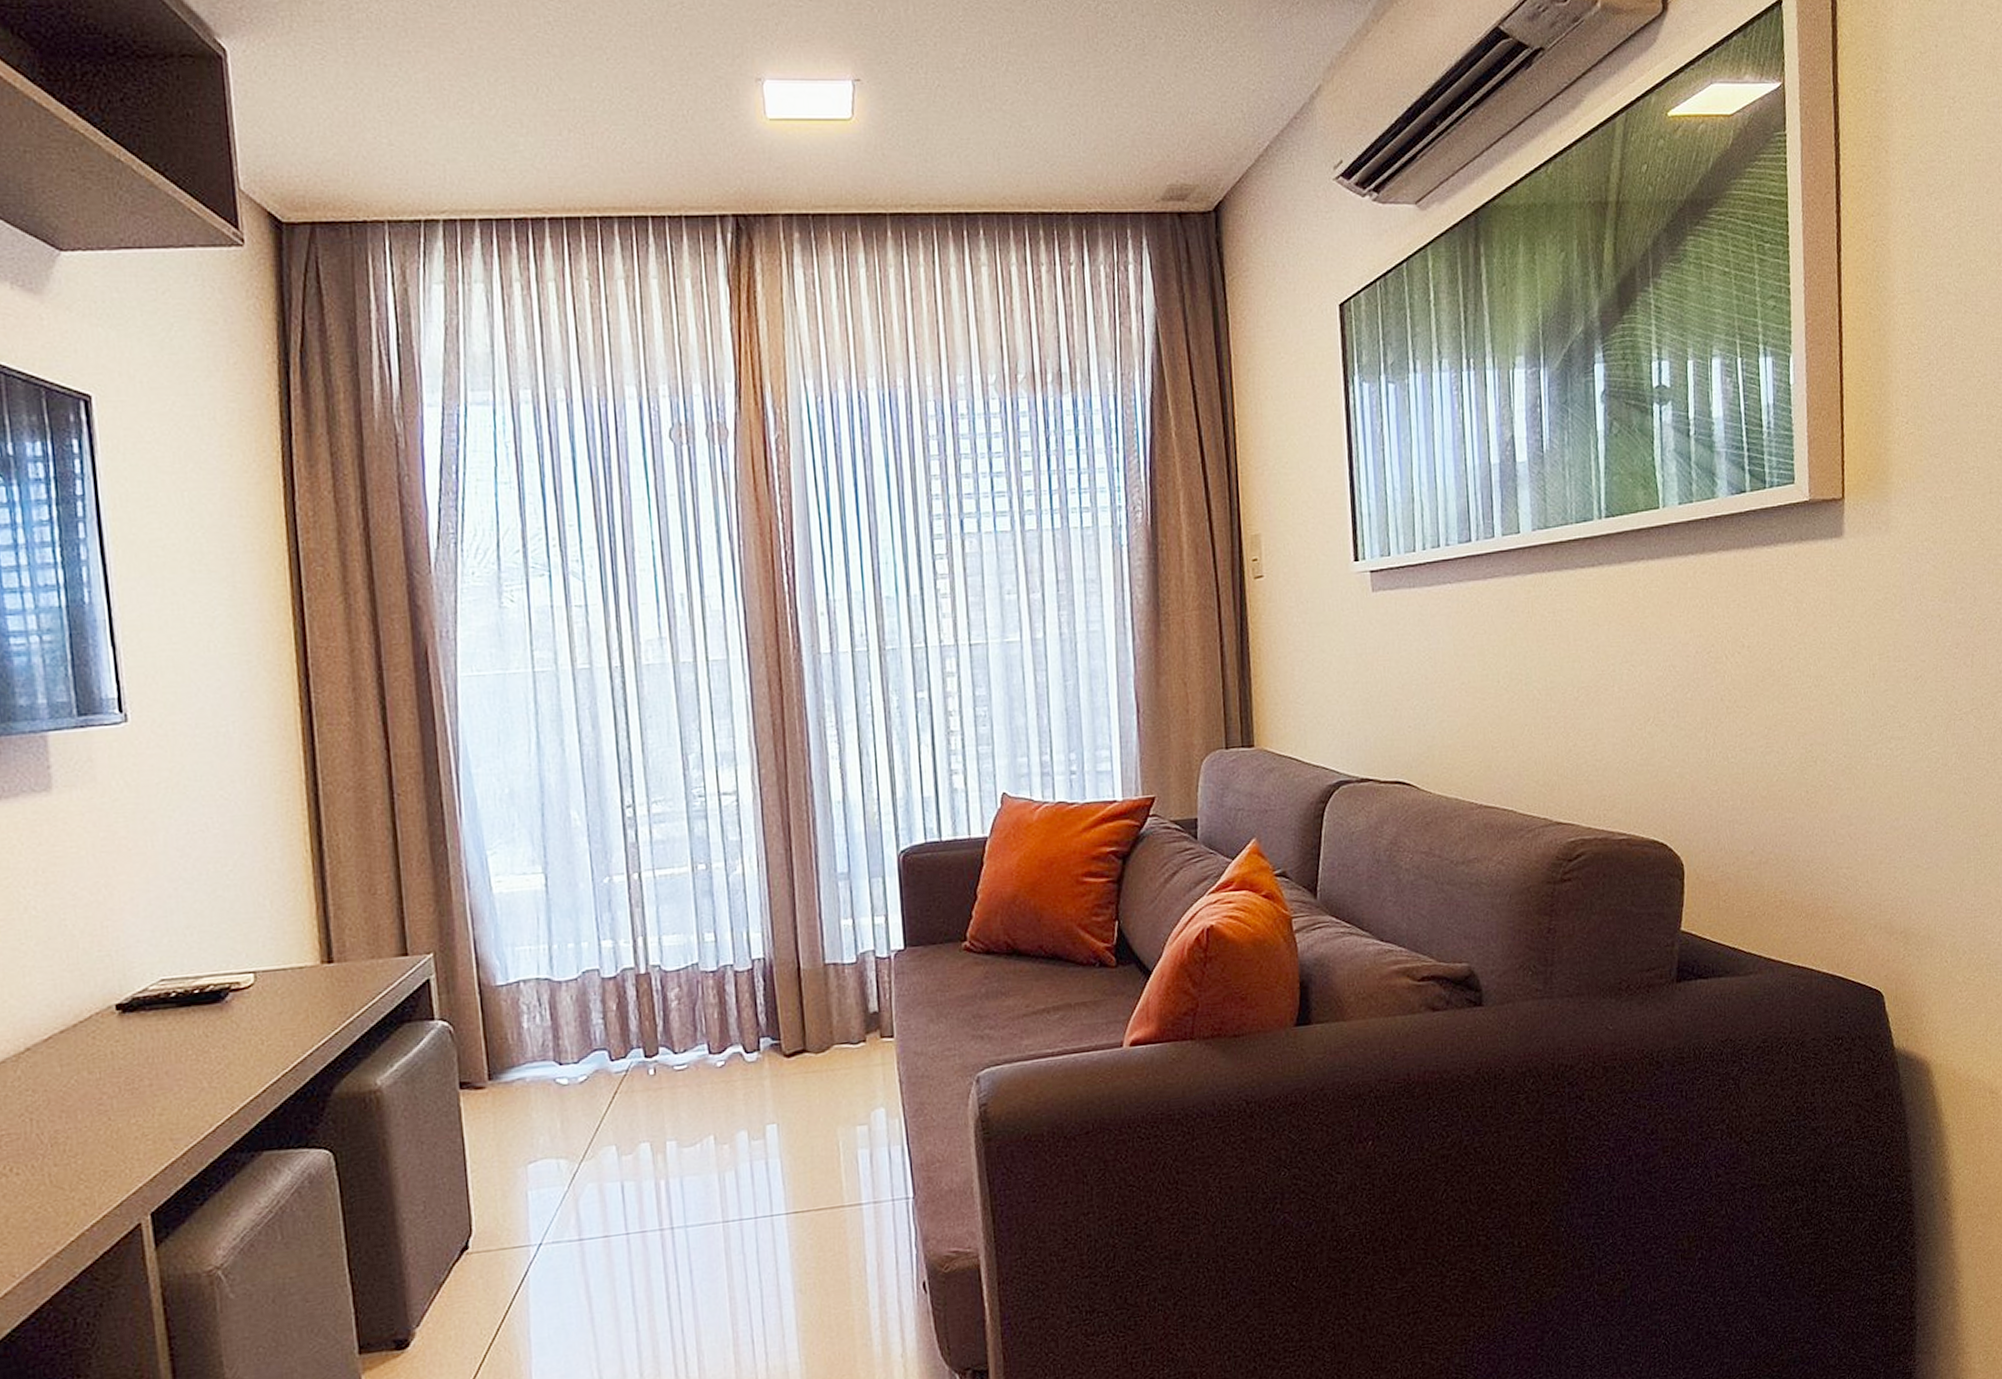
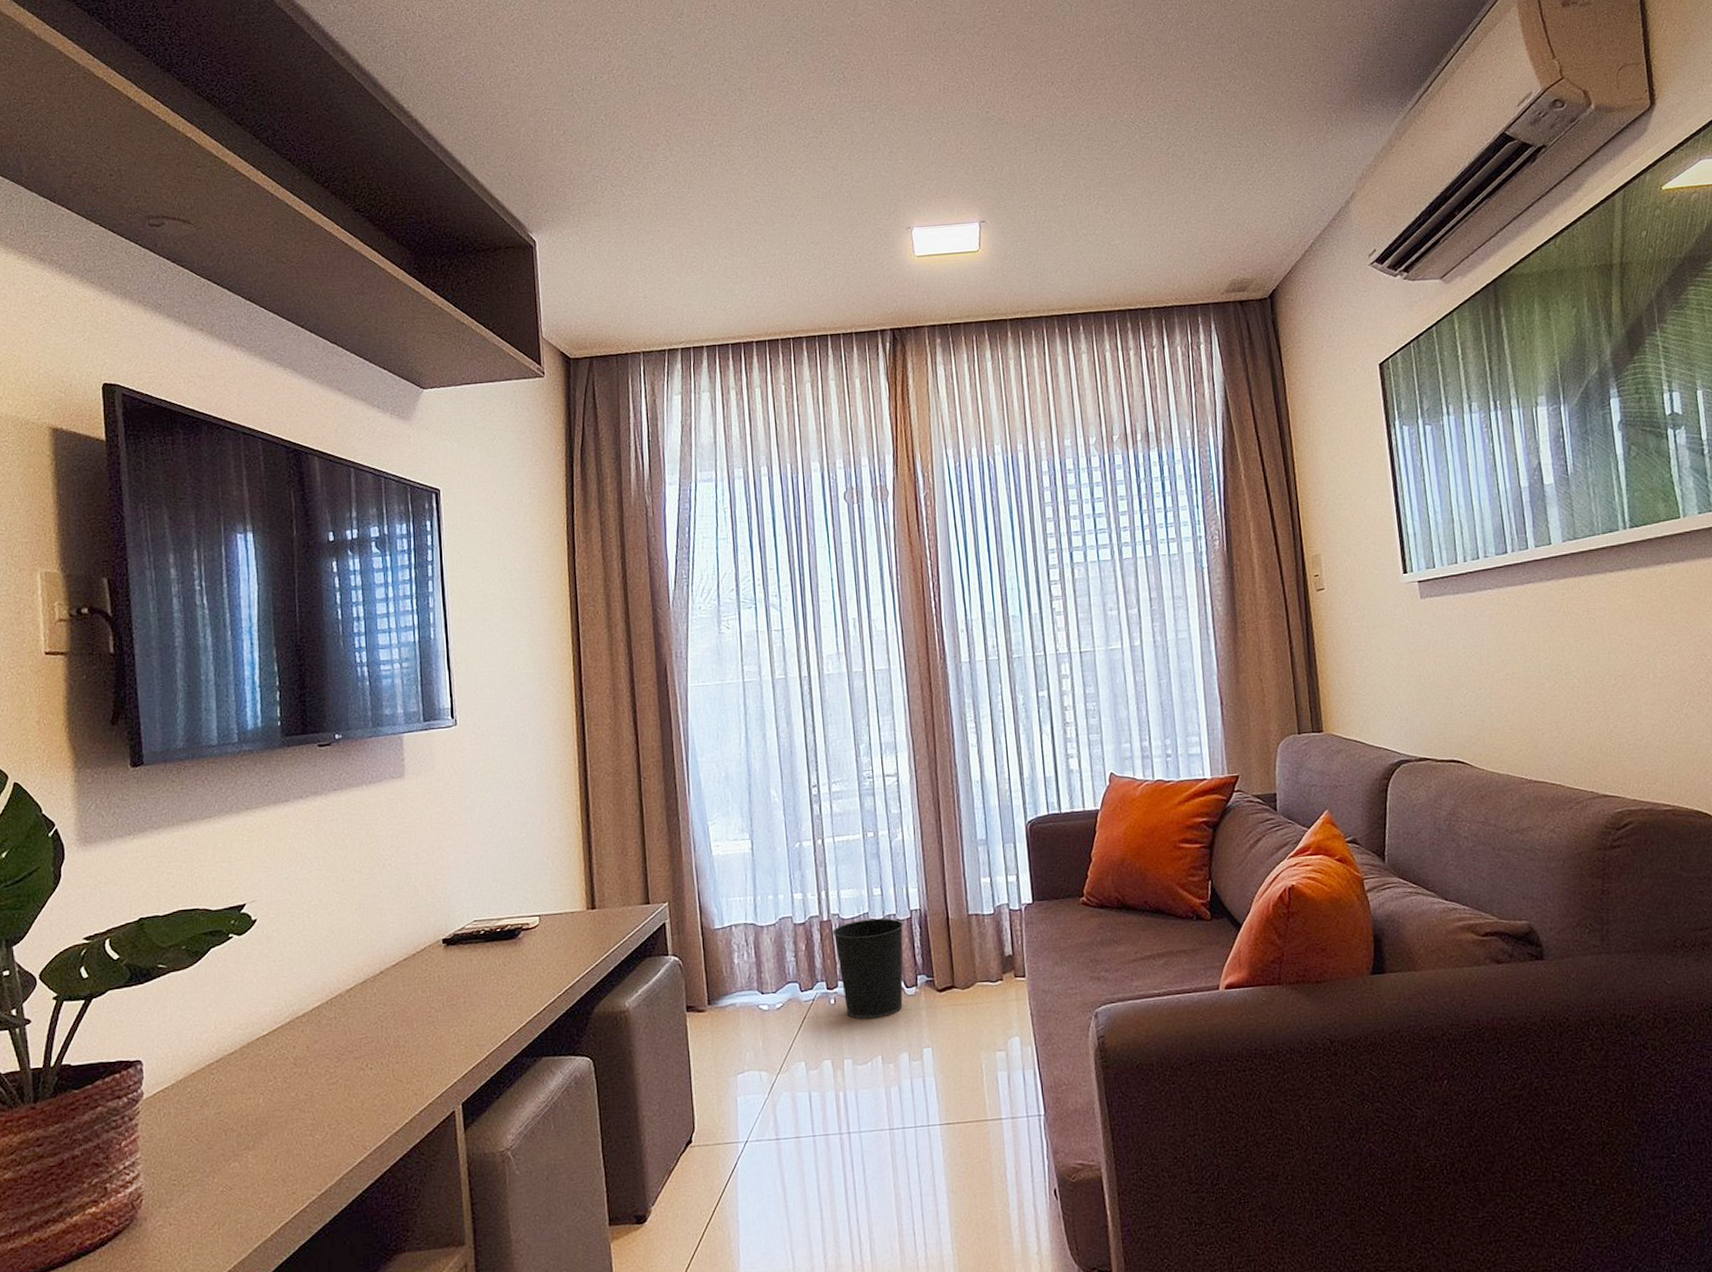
wastebasket: none [652,969,744,1093] -> present [833,918,904,1020]

